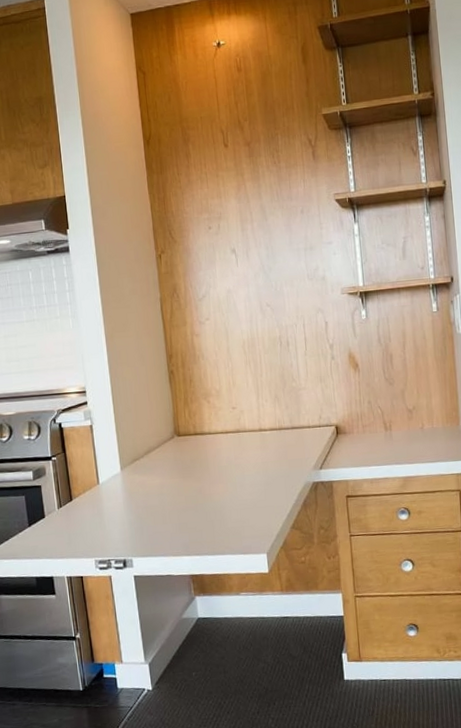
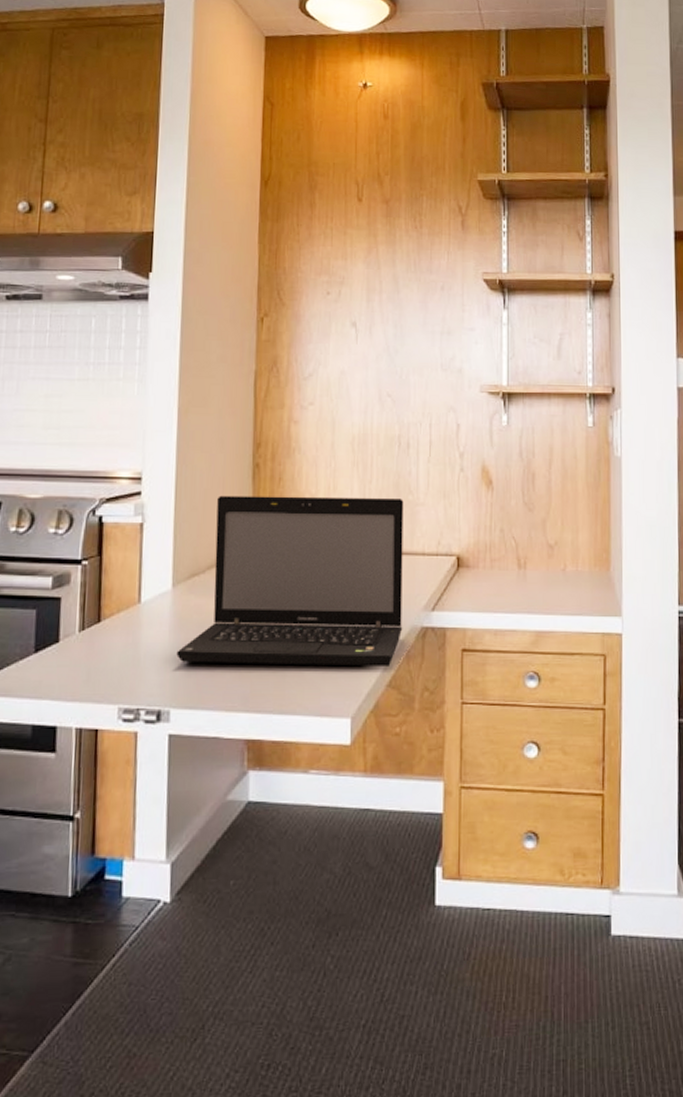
laptop: none [131,386,299,524] -> present [176,495,404,667]

